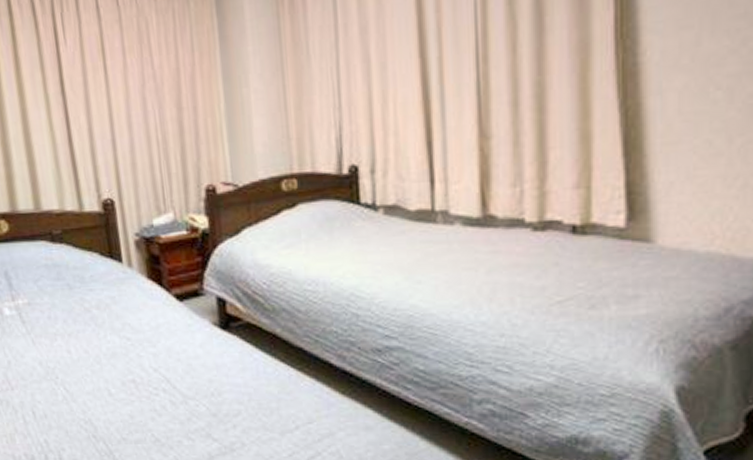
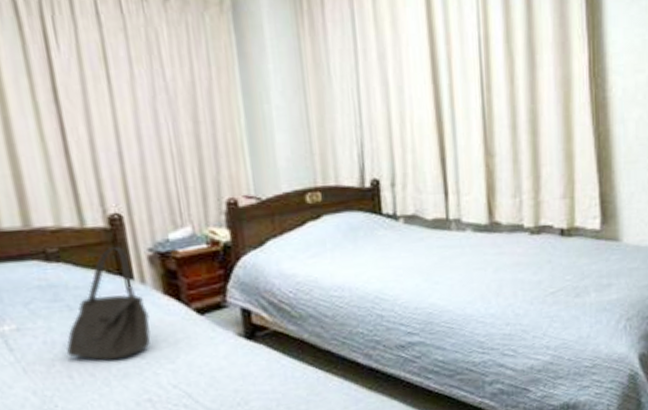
handbag: none [65,230,136,339] -> present [65,246,151,361]

